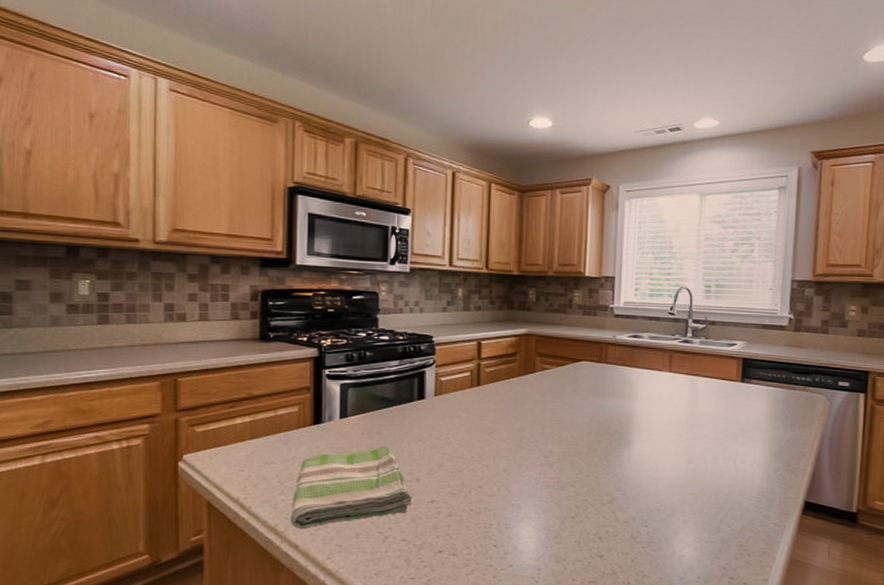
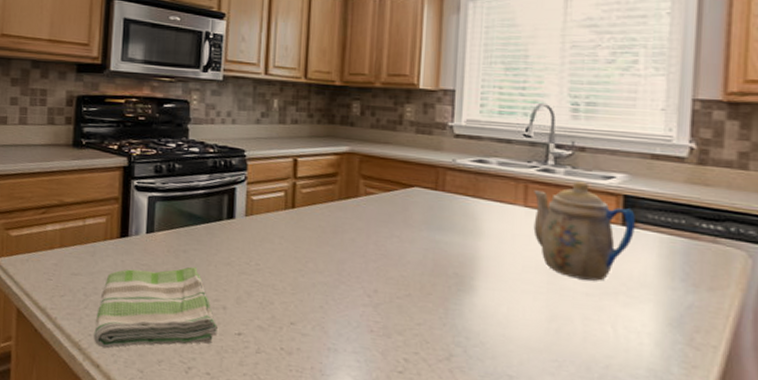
teapot: none [676,349,751,427] -> present [533,181,635,281]

